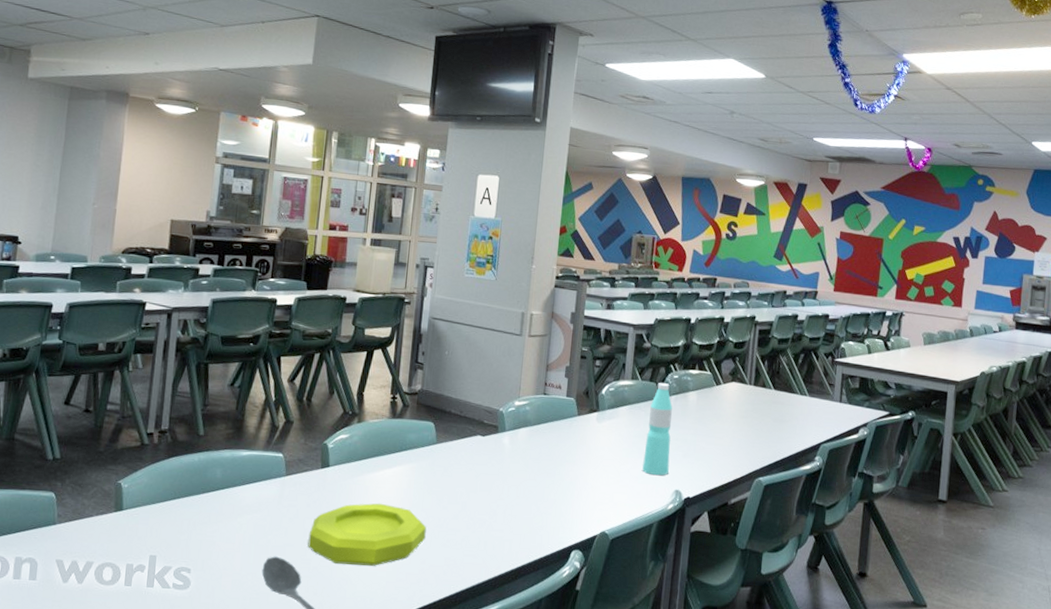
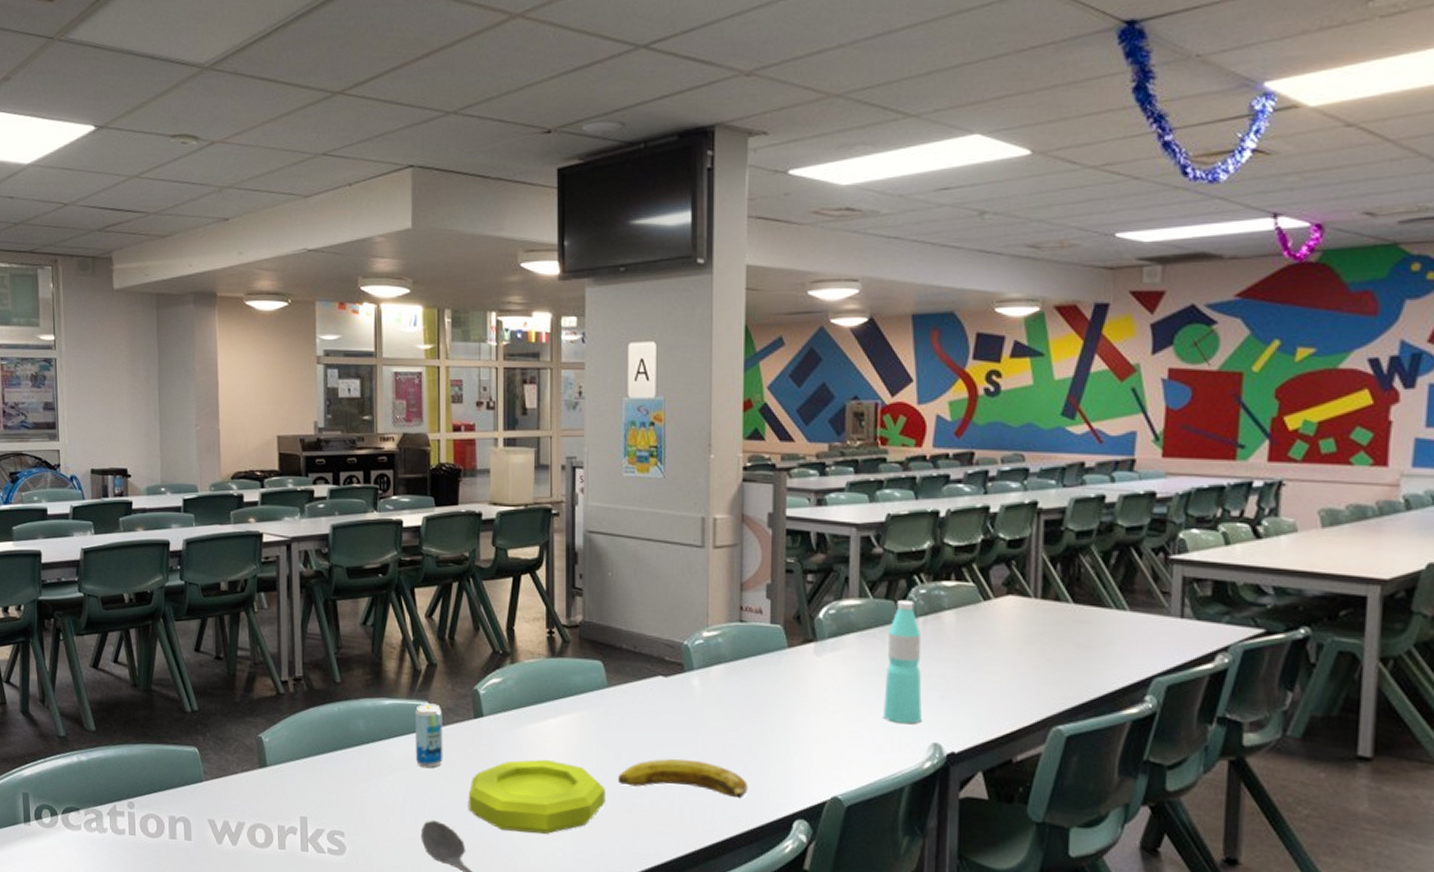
beverage can: none [264,455,294,511] -> present [414,703,443,769]
banana: none [438,502,540,534] -> present [618,758,748,799]

